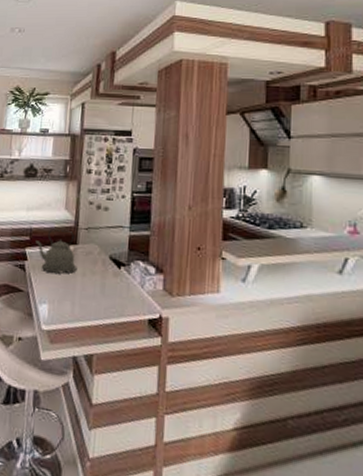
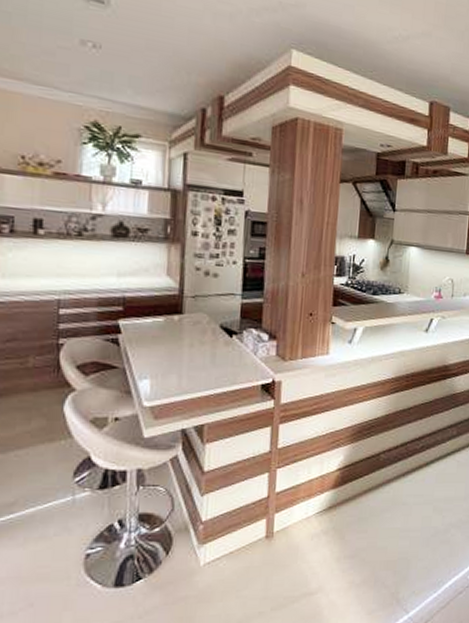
kettle: present [35,229,77,274] -> none [131,297,184,346]

